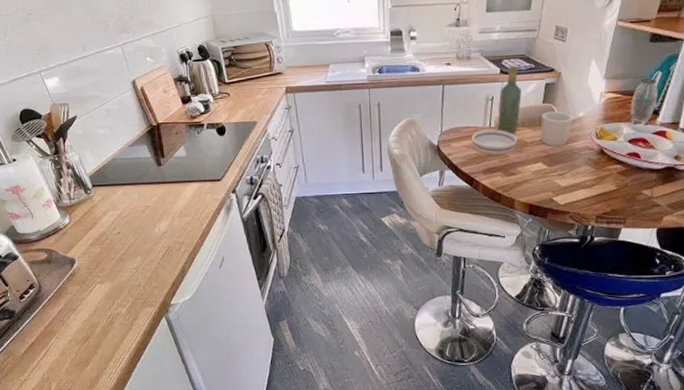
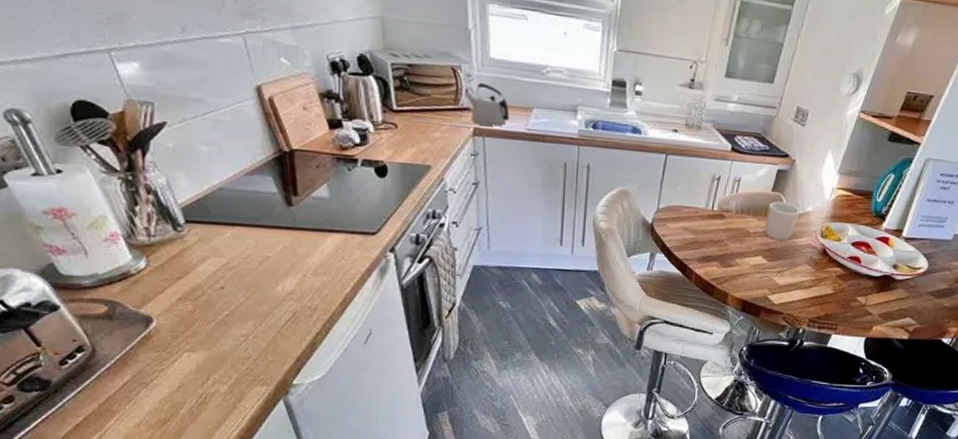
kettle: none [277,51,312,85] -> present [466,82,510,127]
bowl: present [471,129,518,157] -> none [690,212,741,244]
wine bottle: present [497,65,522,135] -> none [720,143,752,222]
vase: present [629,79,658,126] -> none [856,180,888,229]

